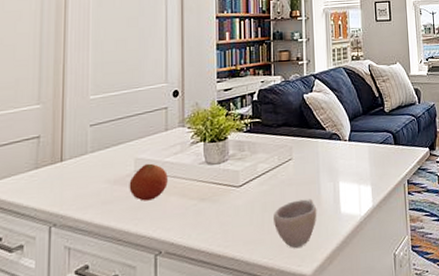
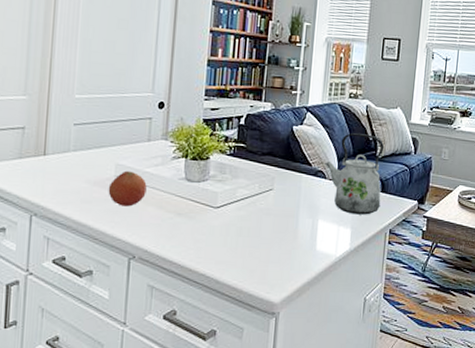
cup: present [274,198,317,248] -> none [247,230,293,275]
kettle: none [338,91,395,171] -> present [324,133,385,215]

